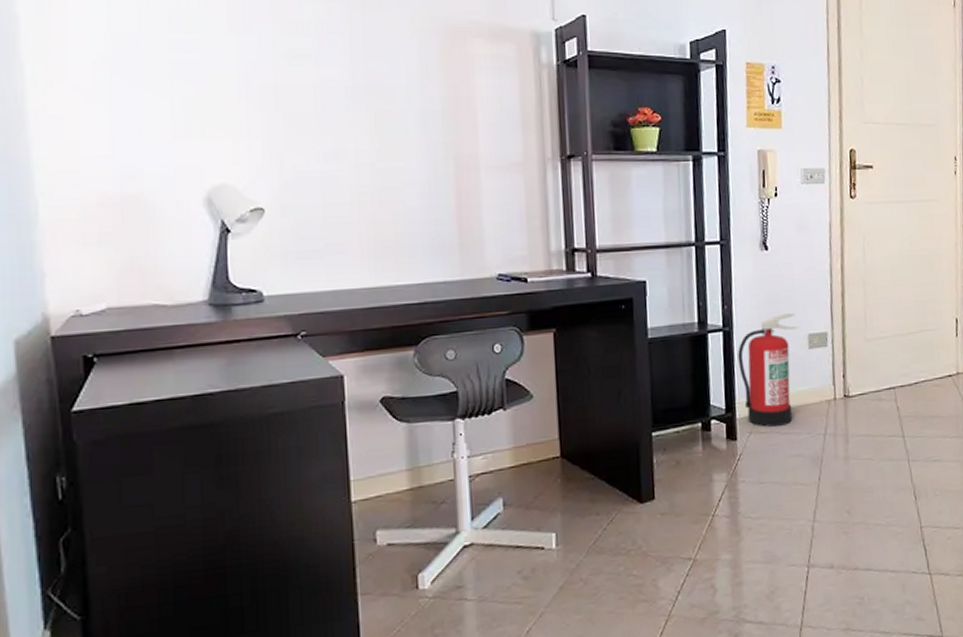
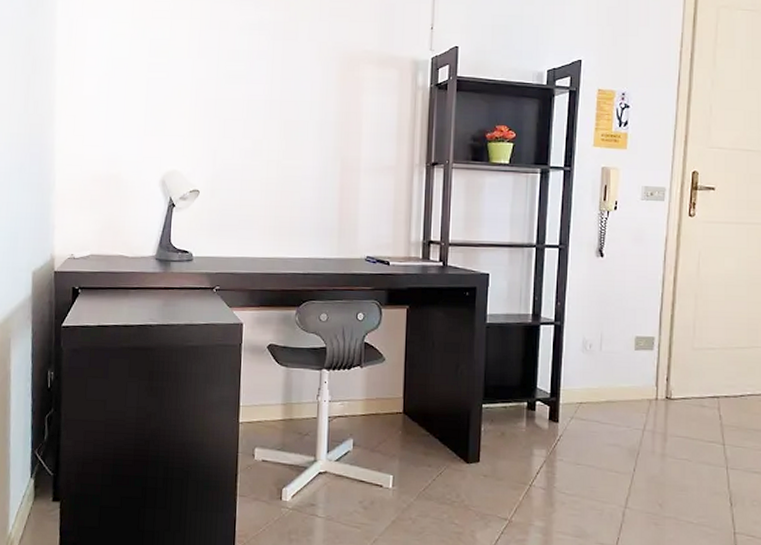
fire extinguisher: present [738,312,799,427] -> none [566,315,627,416]

